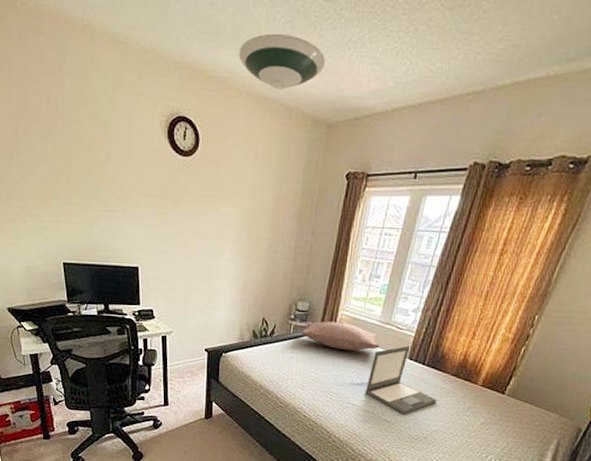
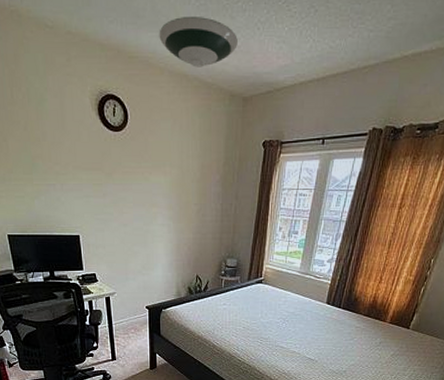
pillow: present [300,321,380,351] -> none [231,275,301,300]
laptop: present [365,345,437,414] -> none [290,292,353,352]

